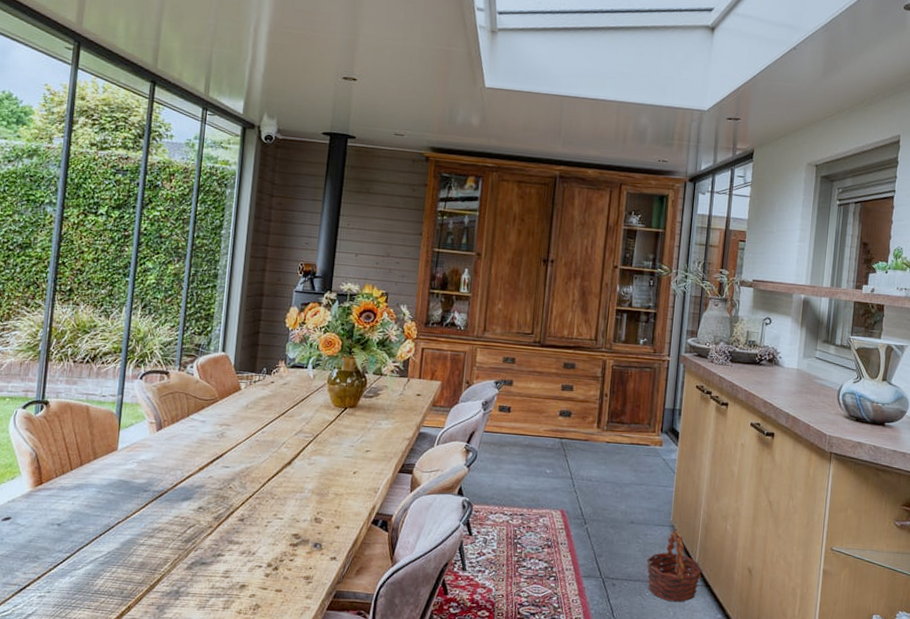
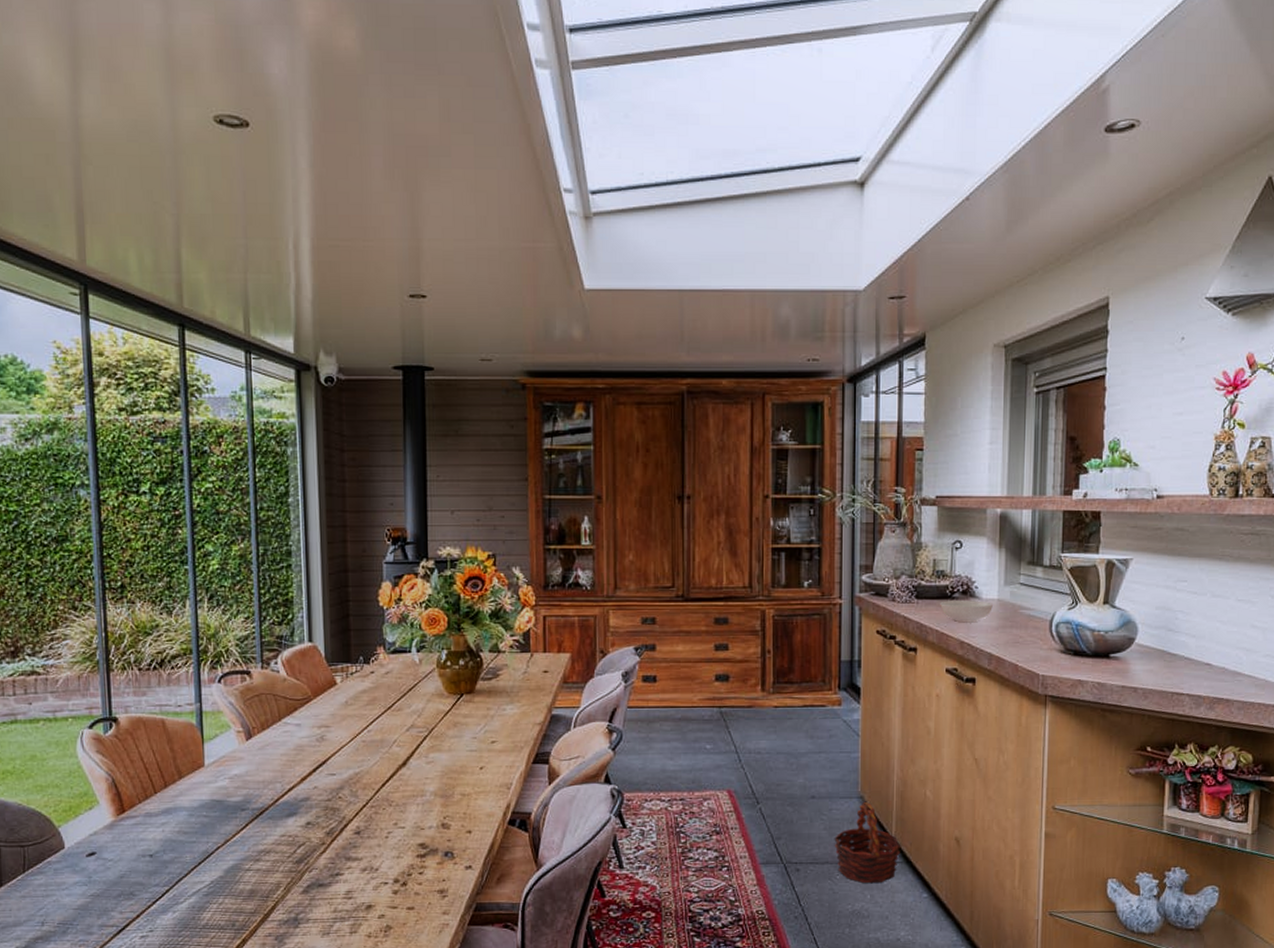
bowl: none [749,366,794,387] -> present [939,600,994,623]

